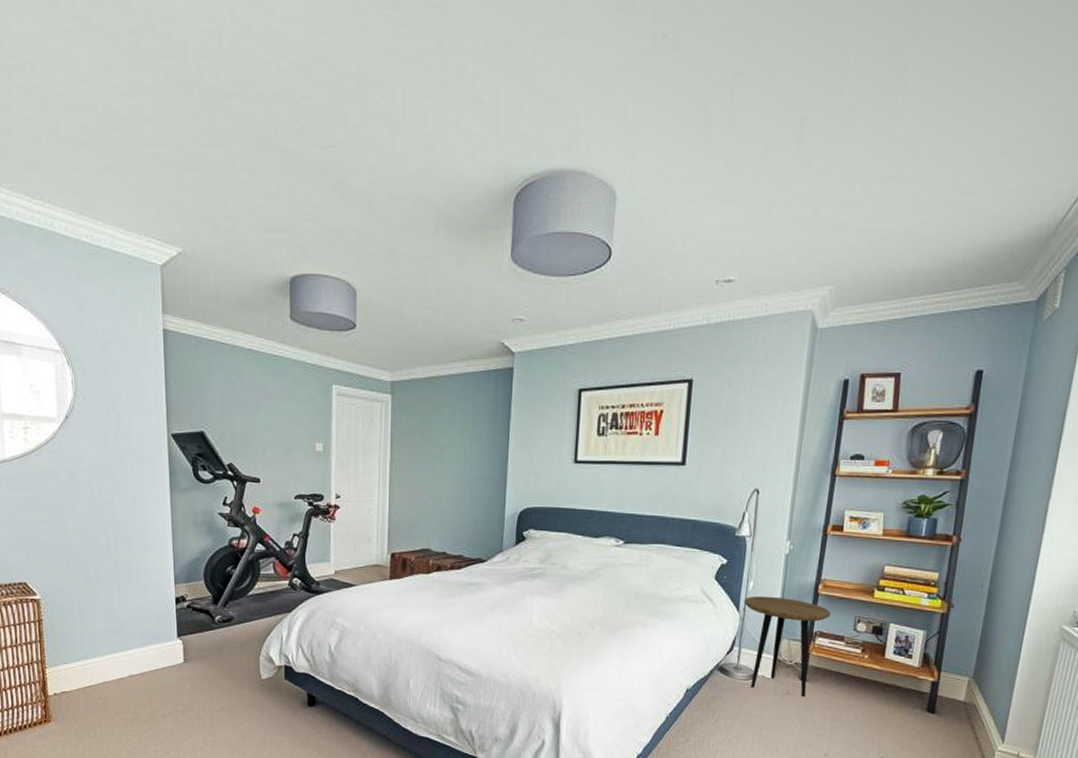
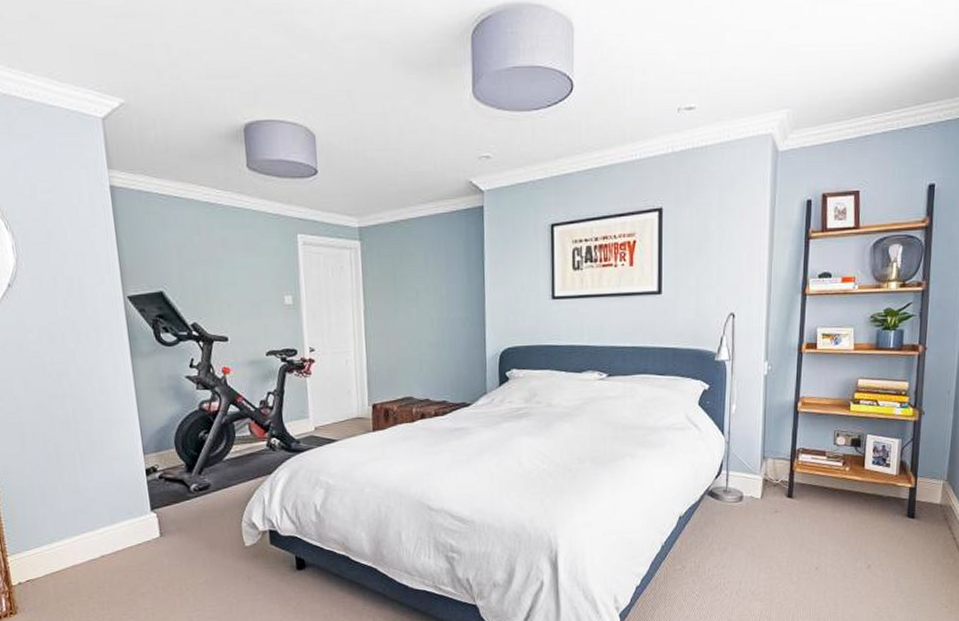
side table: present [743,596,830,697] -> none [728,417,811,514]

